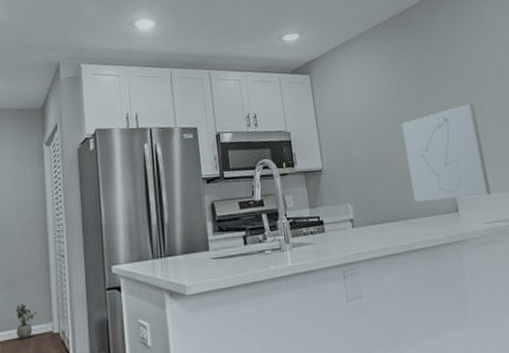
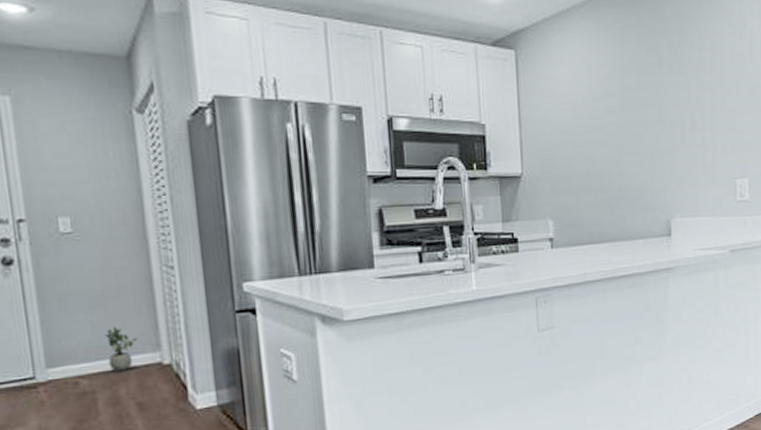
wall art: present [401,103,491,202] -> none [620,109,708,222]

